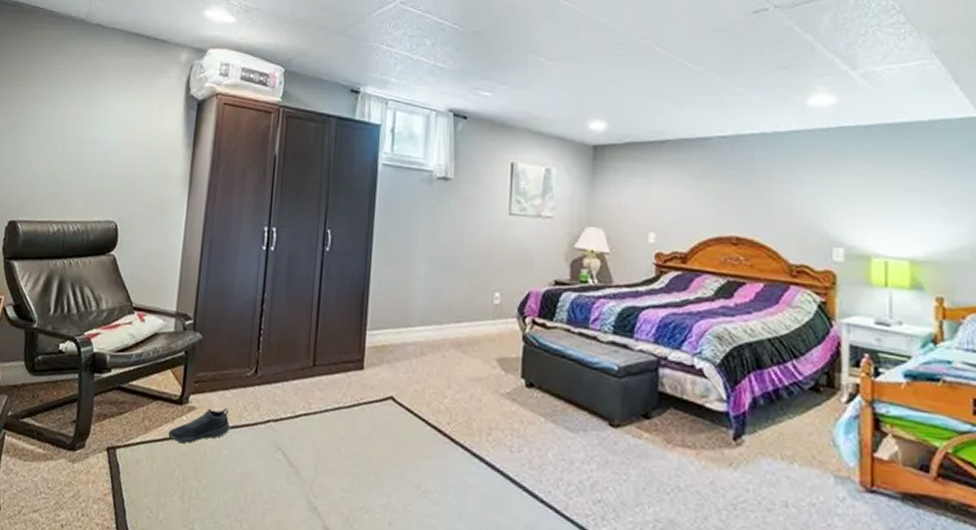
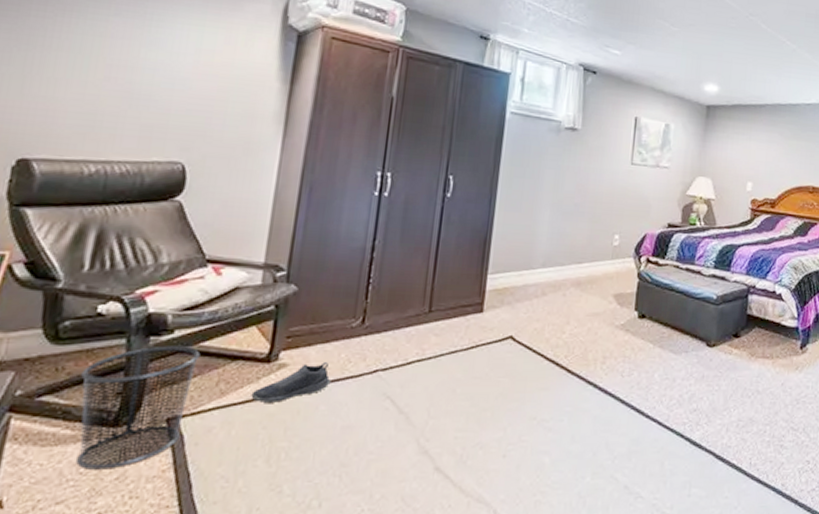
waste bin: none [46,382,130,488] -> present [76,346,201,470]

